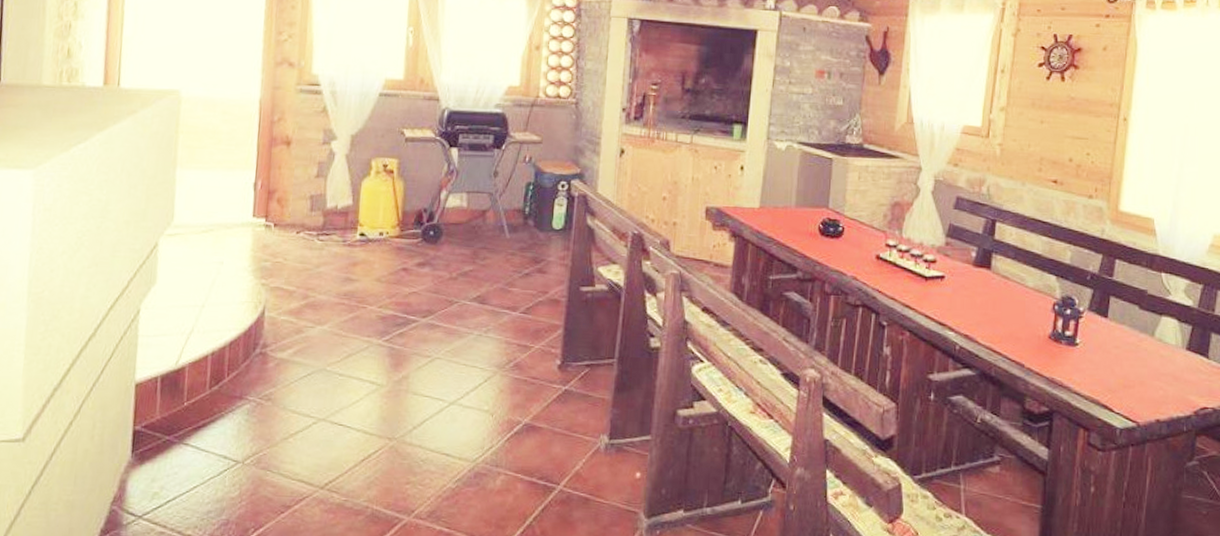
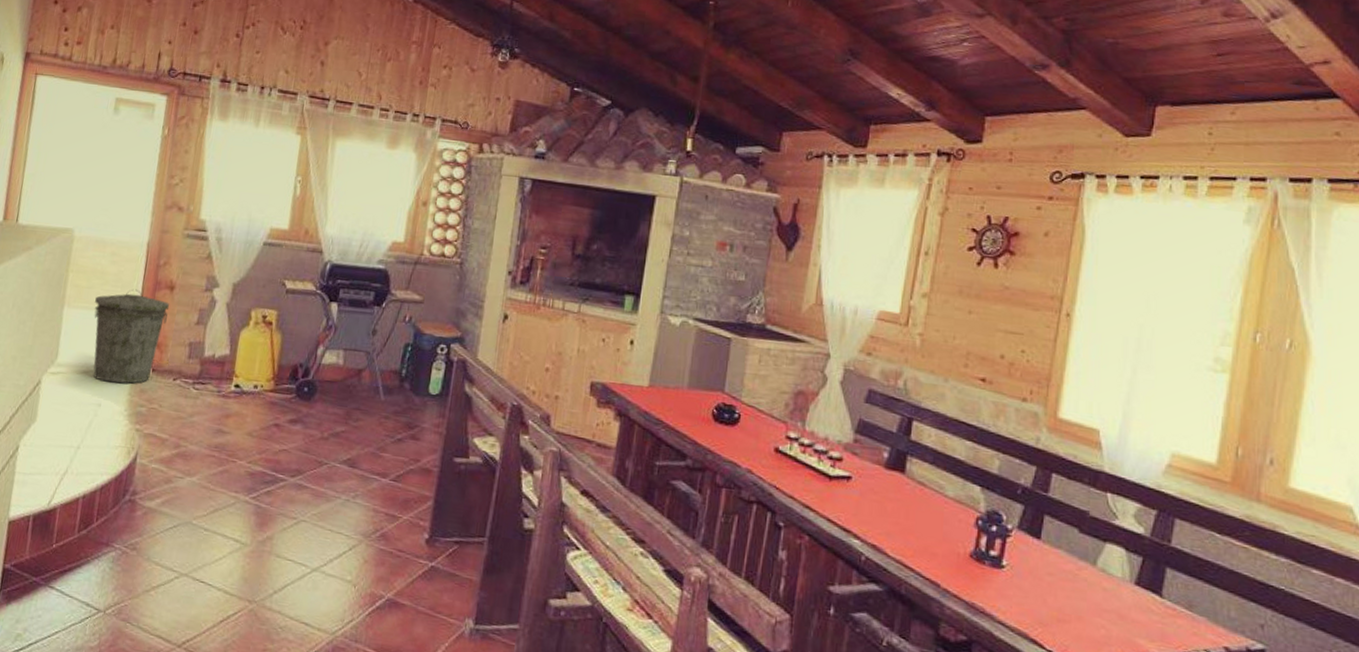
trash can: none [208,146,287,240] -> present [93,289,169,384]

